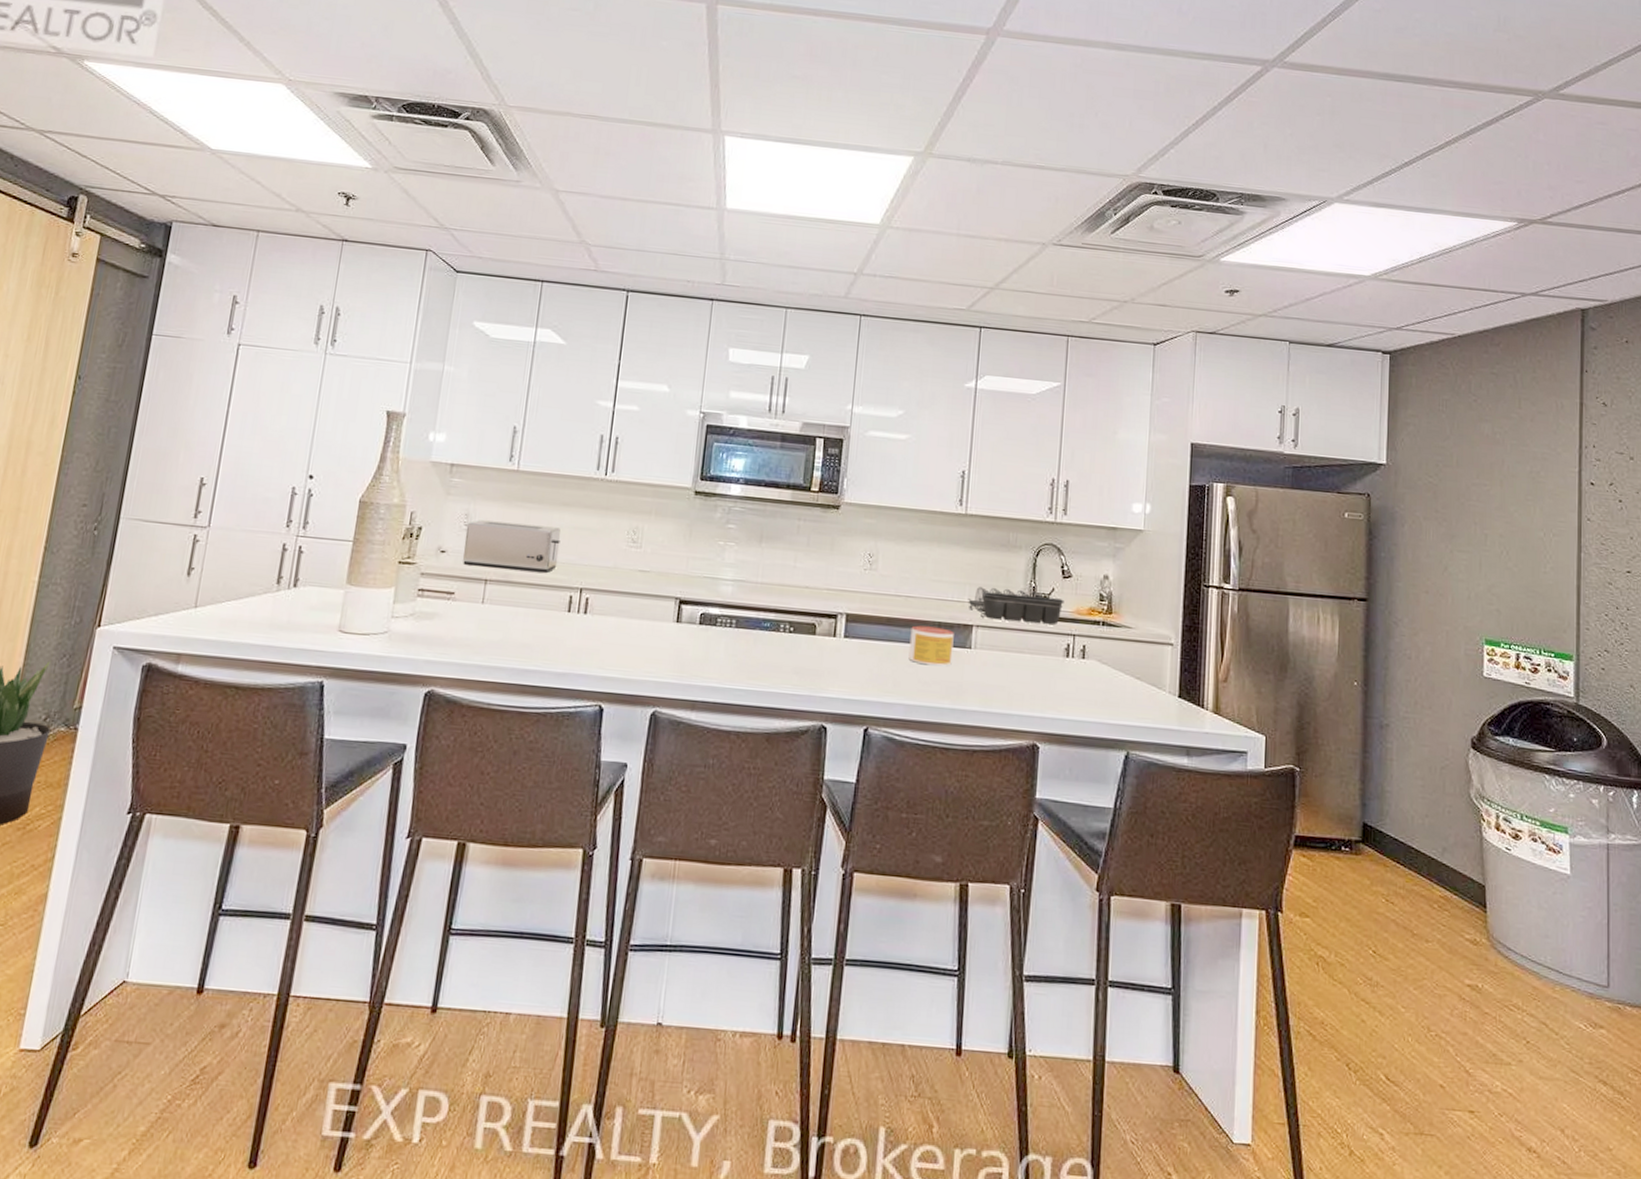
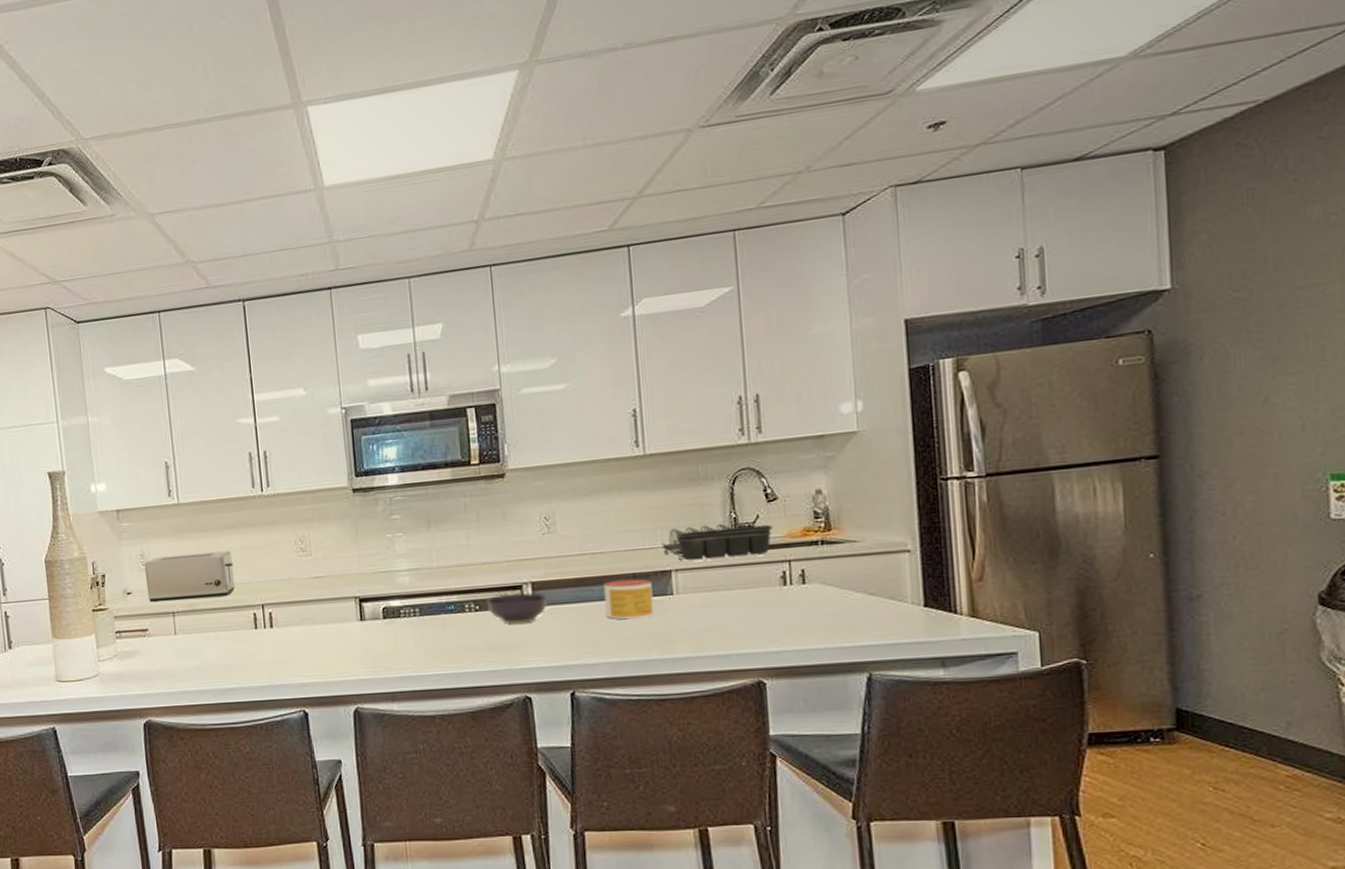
bowl: none [801,621,858,652] -> present [486,593,548,624]

